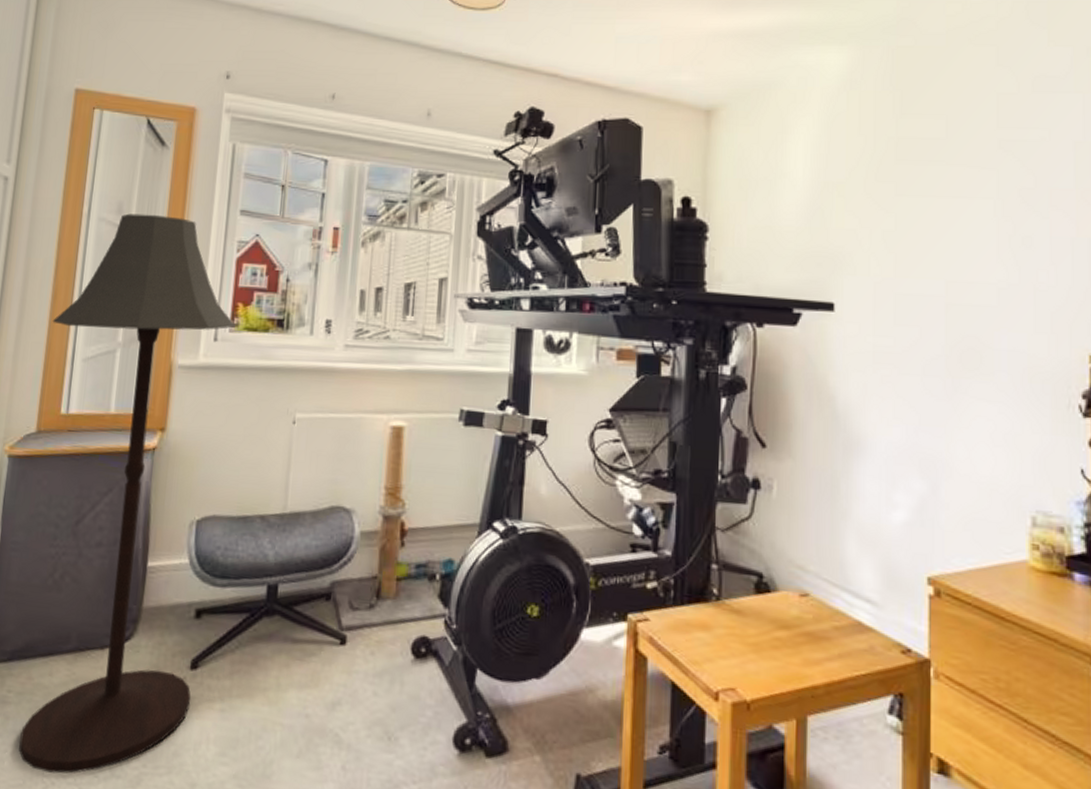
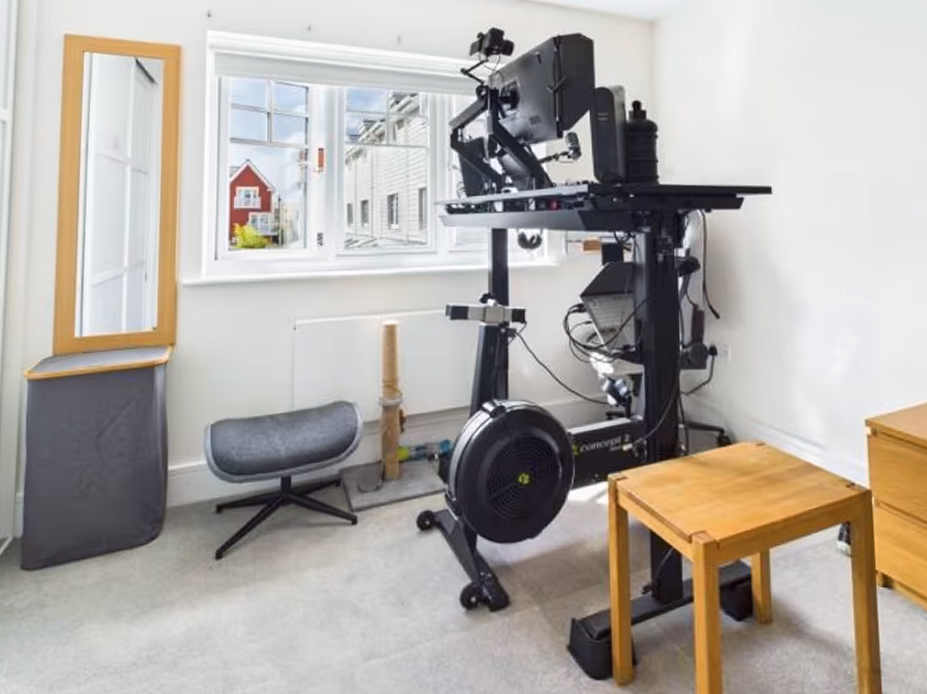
floor lamp: present [19,213,235,774] -> none [60,147,233,665]

